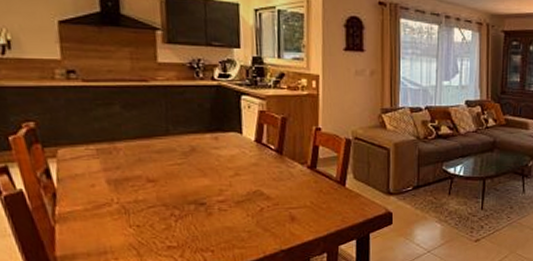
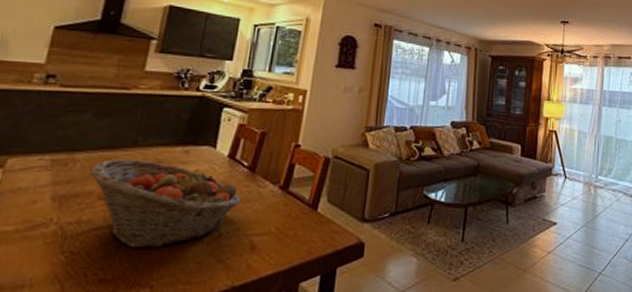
fruit basket: none [133,147,275,221] -> present [90,159,241,248]

